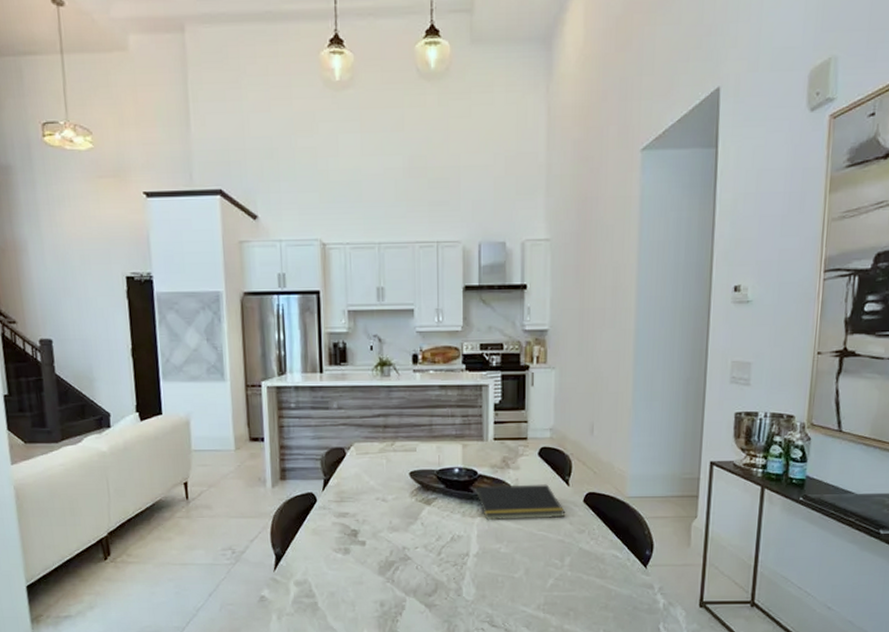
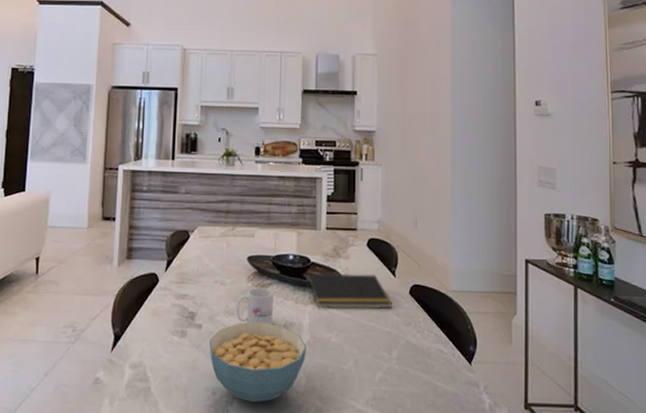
cereal bowl: none [374,537,475,612] -> present [209,322,306,403]
mug: none [400,502,439,539] -> present [236,287,273,325]

